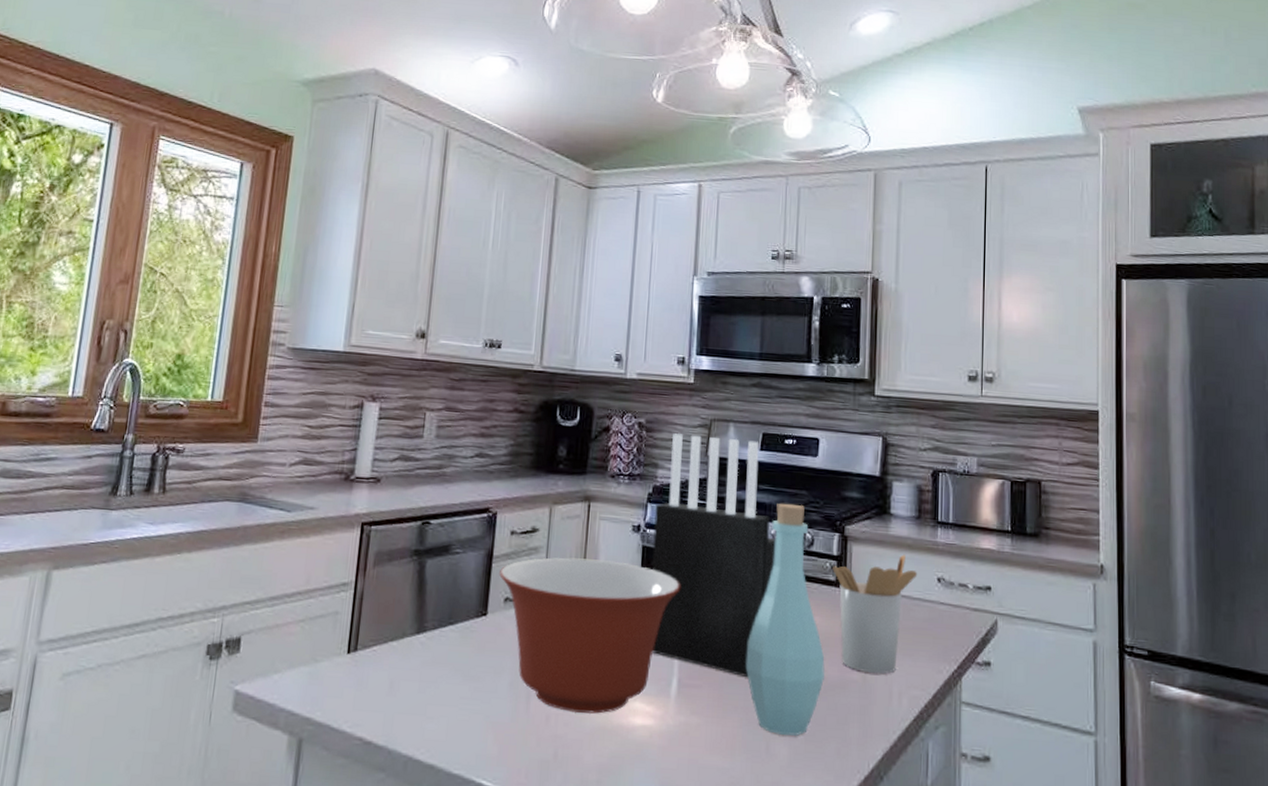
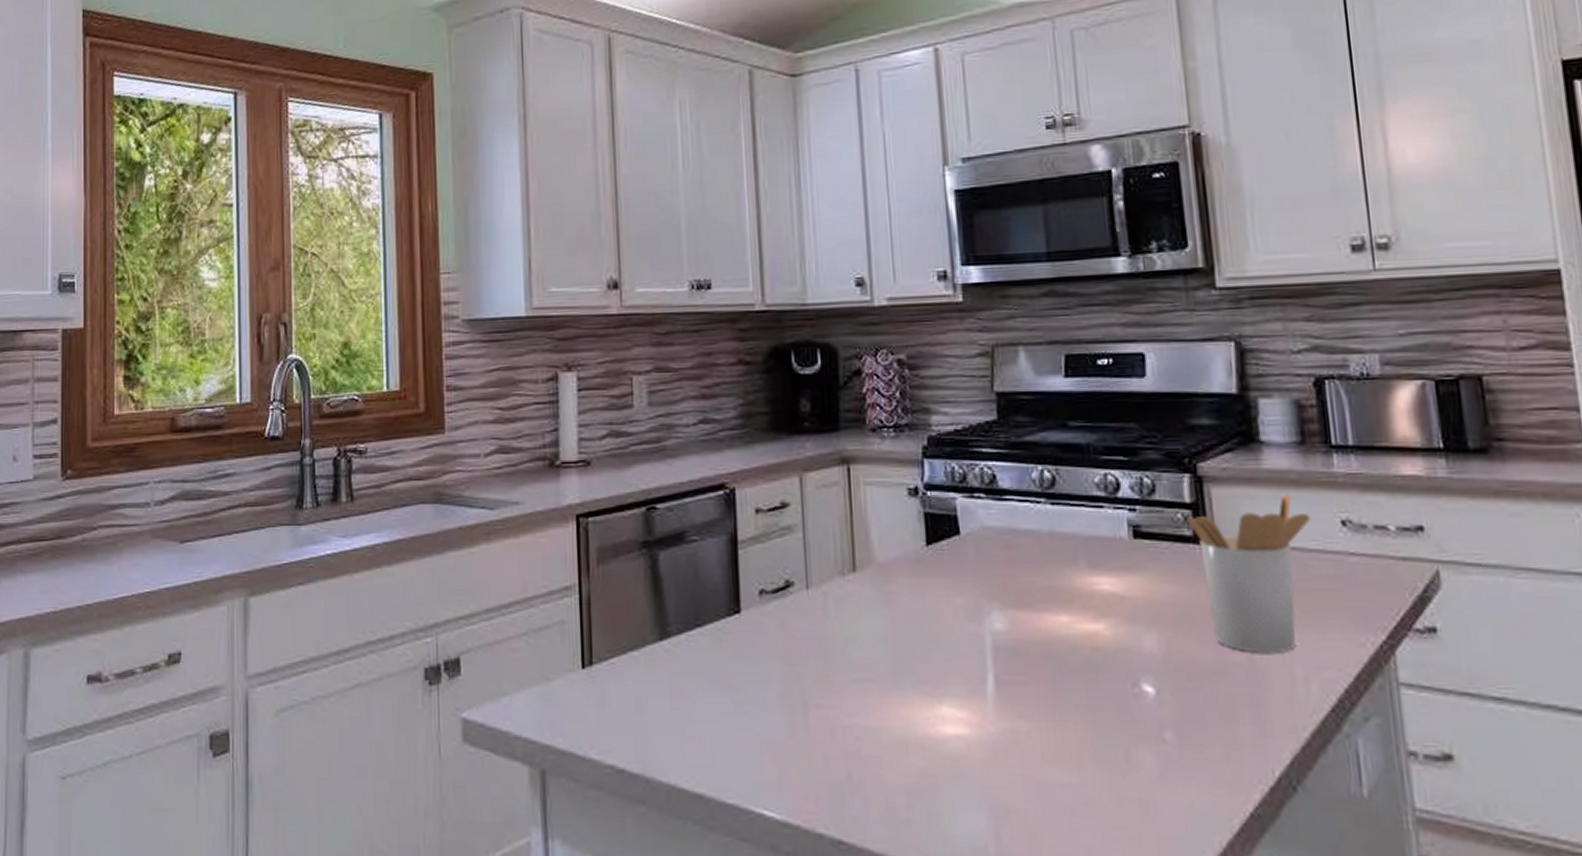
mixing bowl: present [499,557,680,714] -> none [748,535,981,725]
knife block: present [651,433,776,677] -> none [934,365,1105,667]
bottle: present [745,503,825,736] -> none [1081,441,1195,739]

